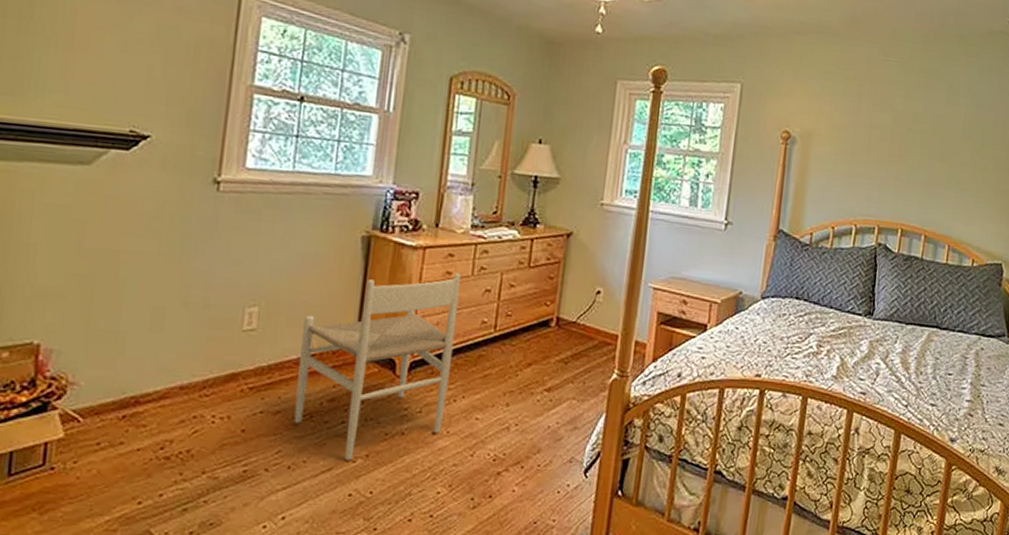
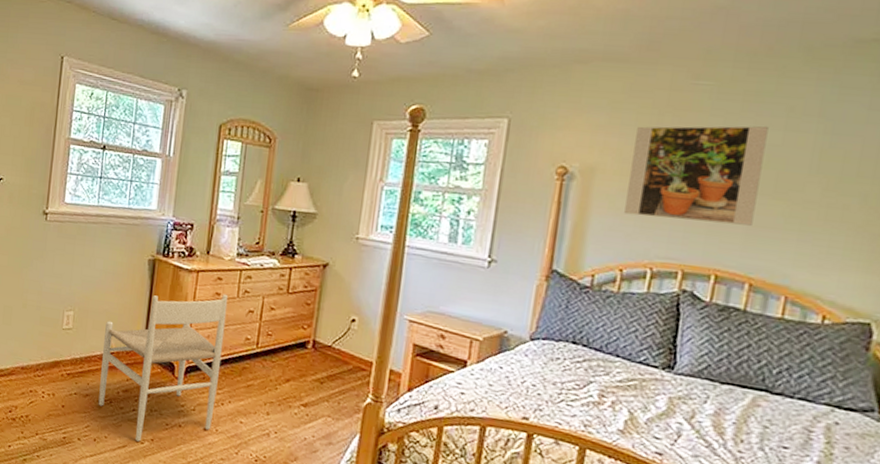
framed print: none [835,95,936,185] -> present [624,125,768,226]

